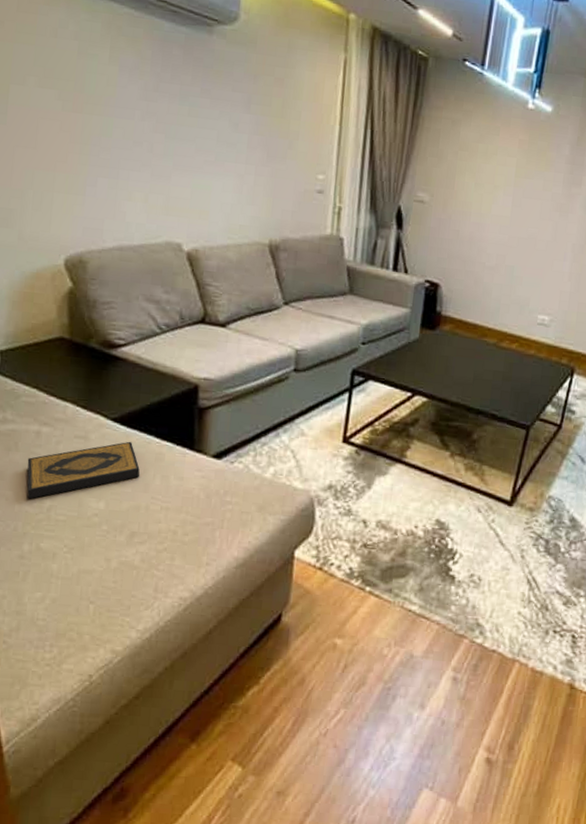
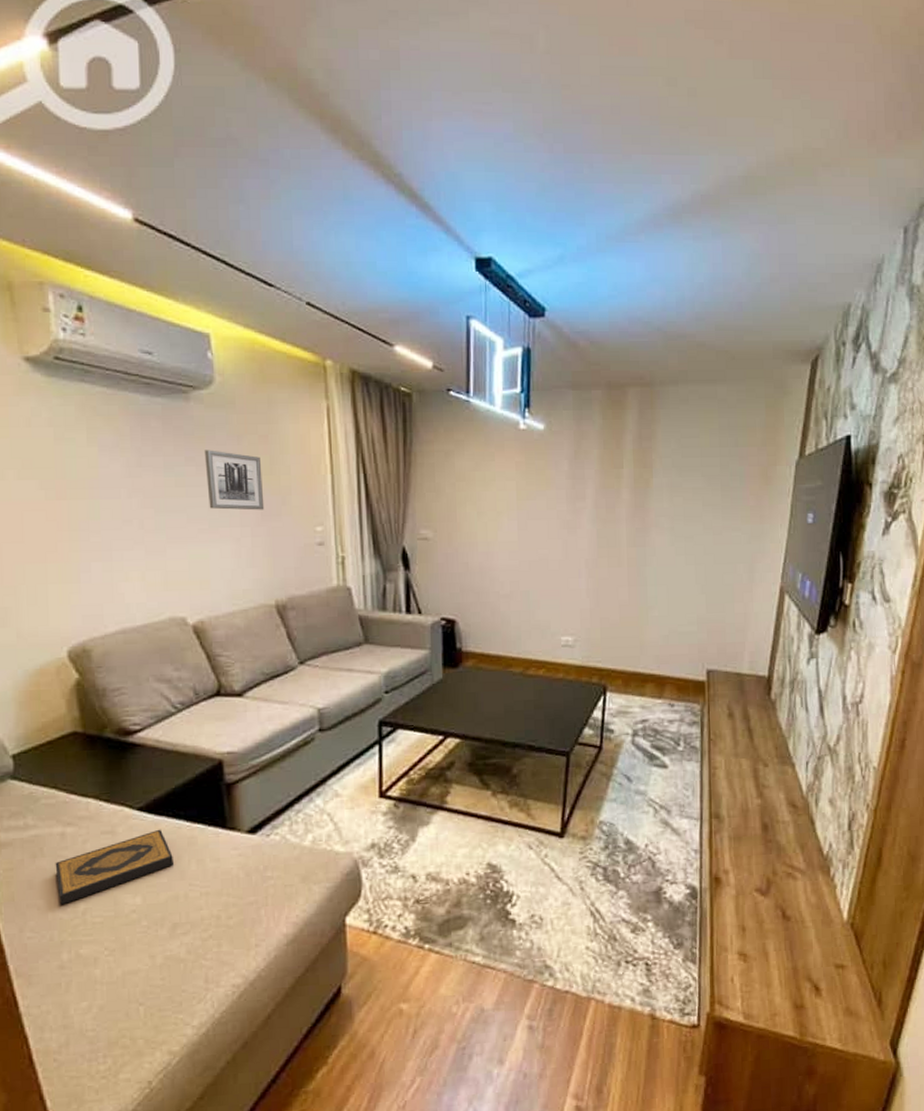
wall art: none [218,84,274,151] -> present [204,450,265,510]

